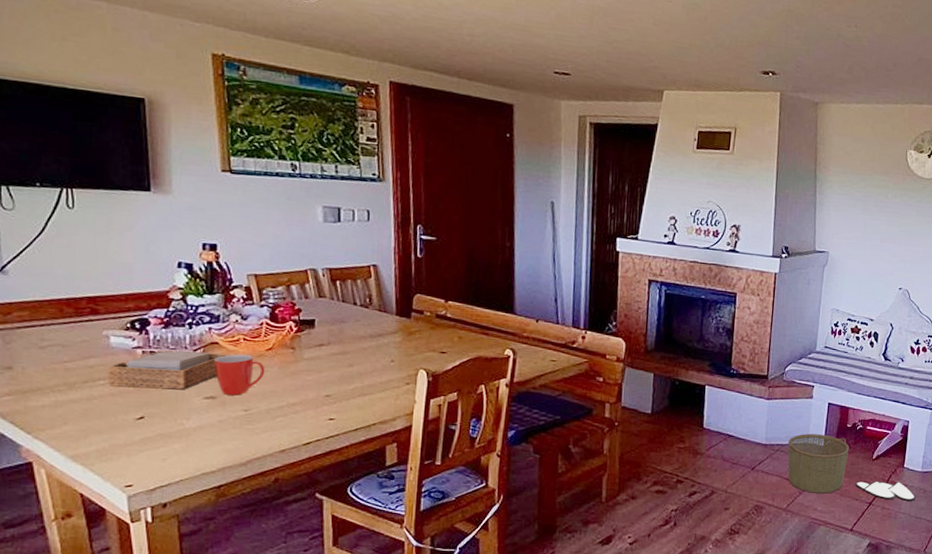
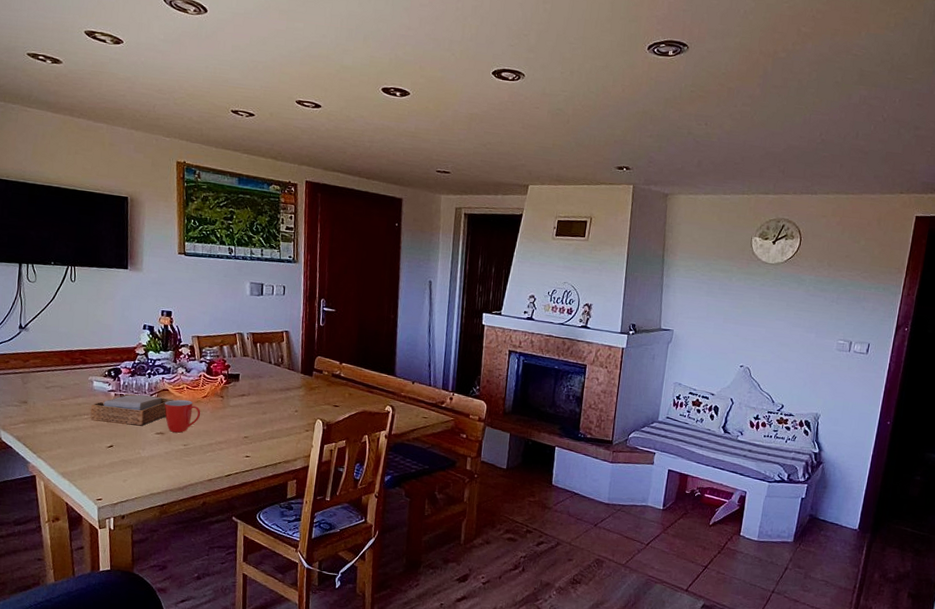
basket: present [788,433,850,494] -> none [628,496,688,554]
slippers: present [855,481,916,501] -> none [692,545,751,568]

